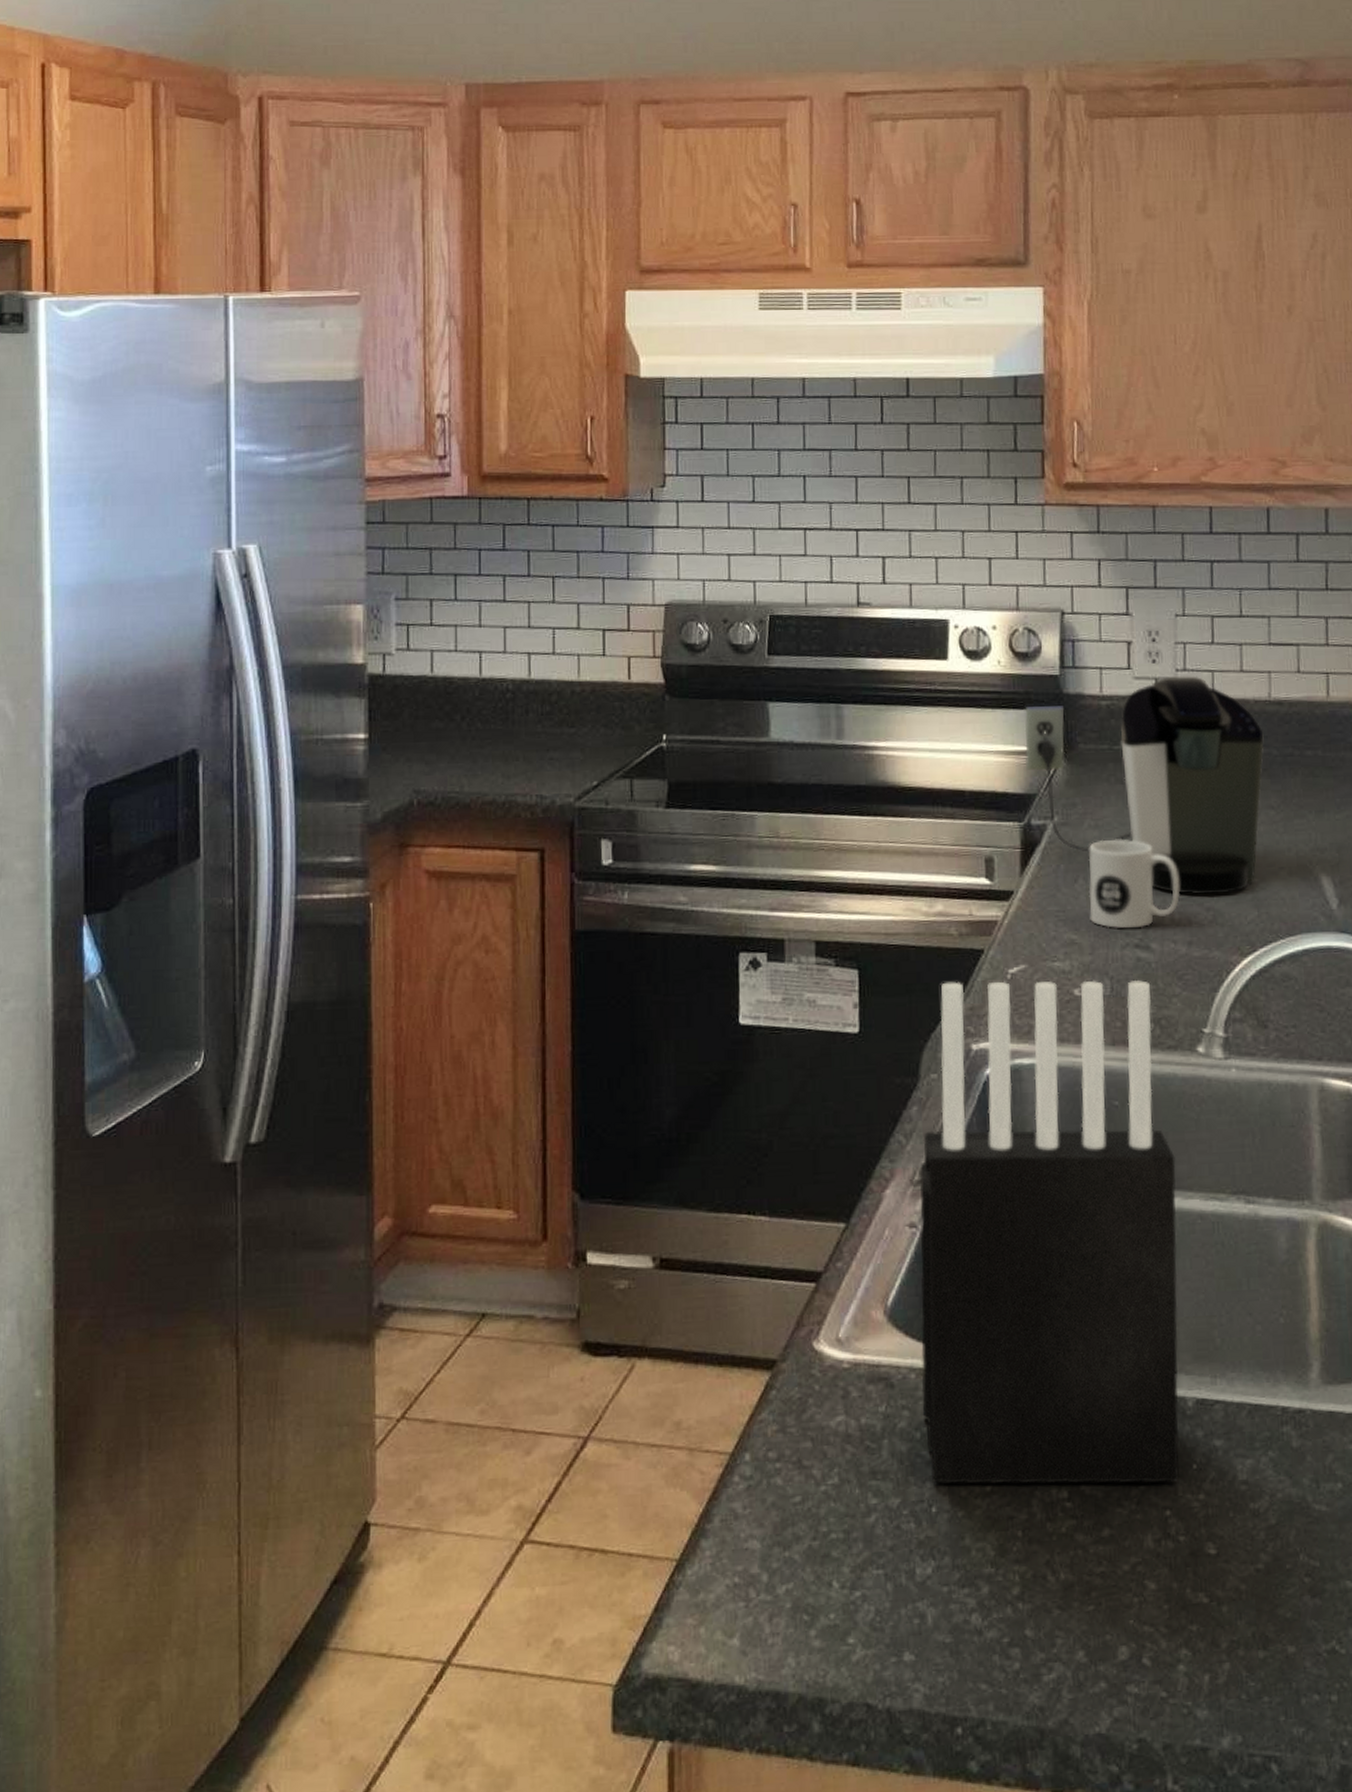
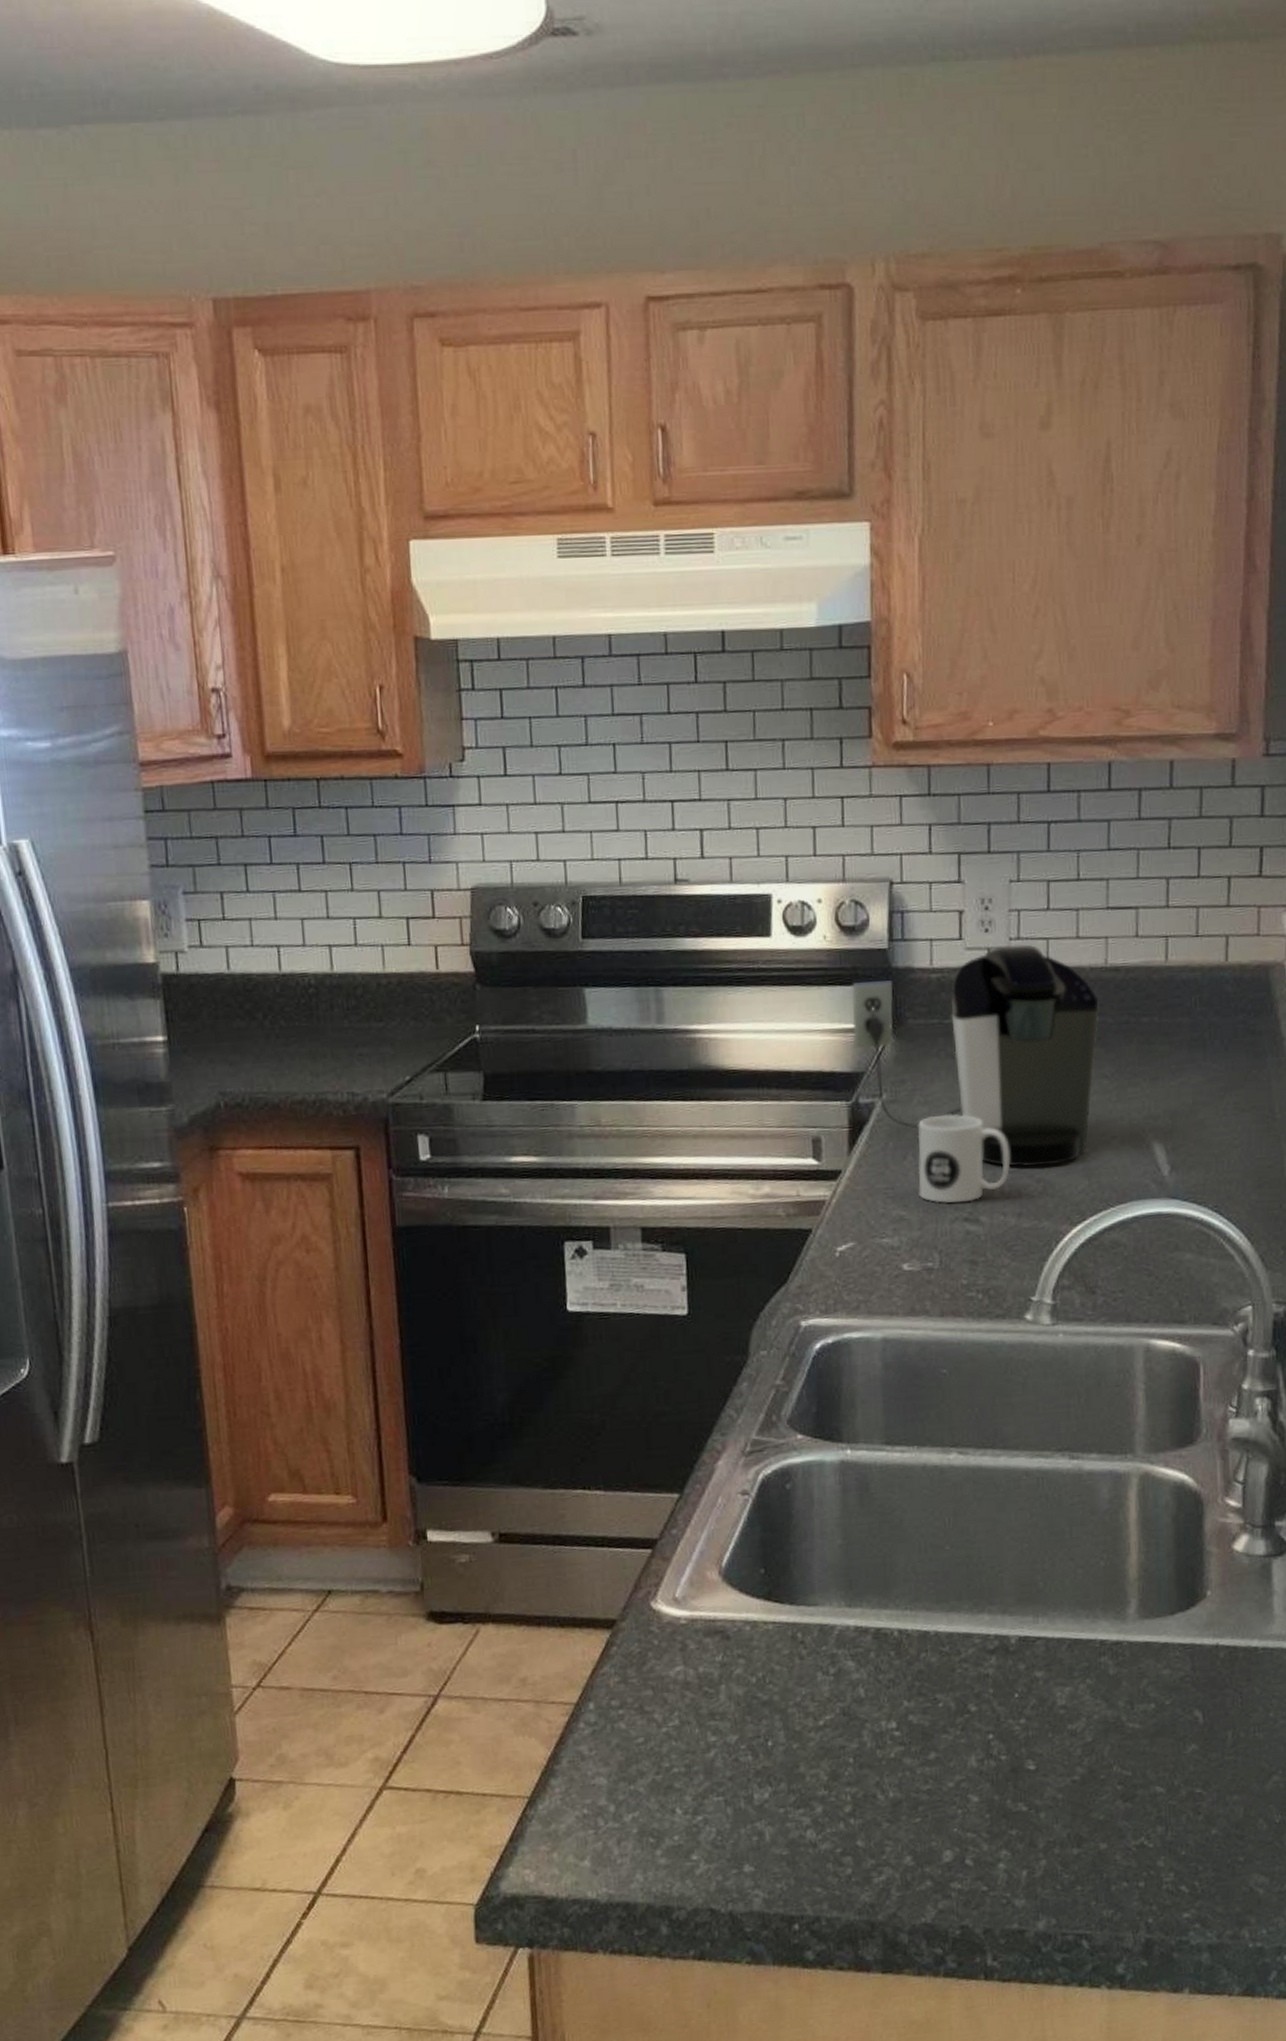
knife block: present [919,980,1180,1485] -> none [750,1253,1003,1722]

